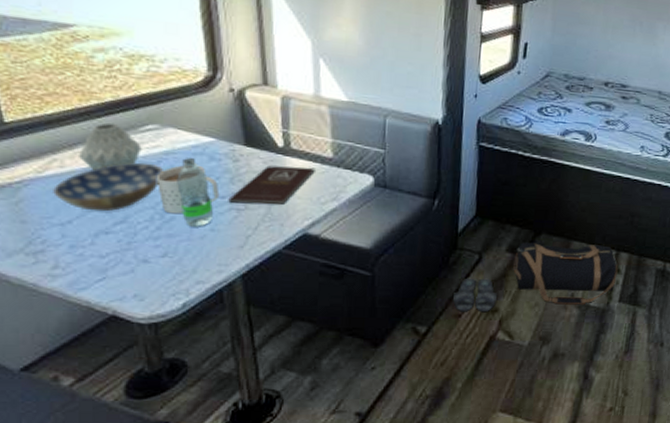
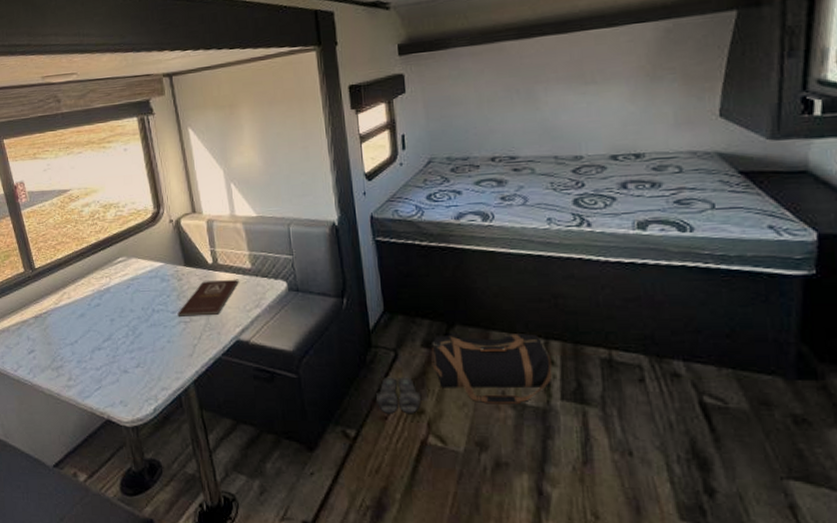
bowl: present [53,162,165,212] -> none [65,289,132,332]
vase: present [79,122,142,170] -> none [78,259,116,298]
mug: present [156,165,220,214] -> none [127,286,171,330]
bottle: present [177,158,213,227] -> none [141,281,168,340]

